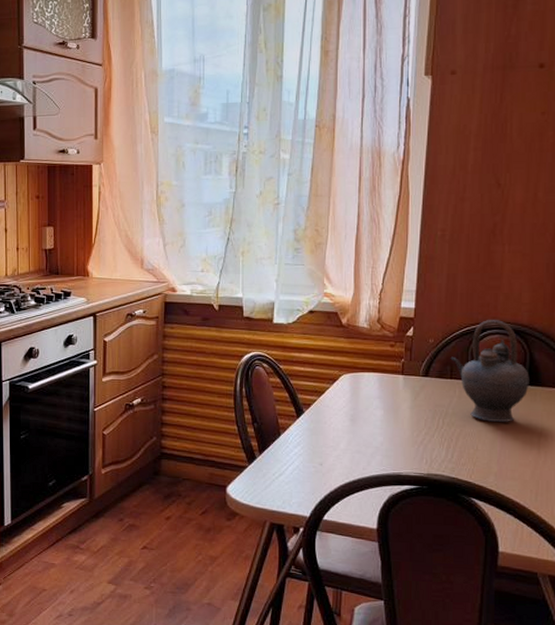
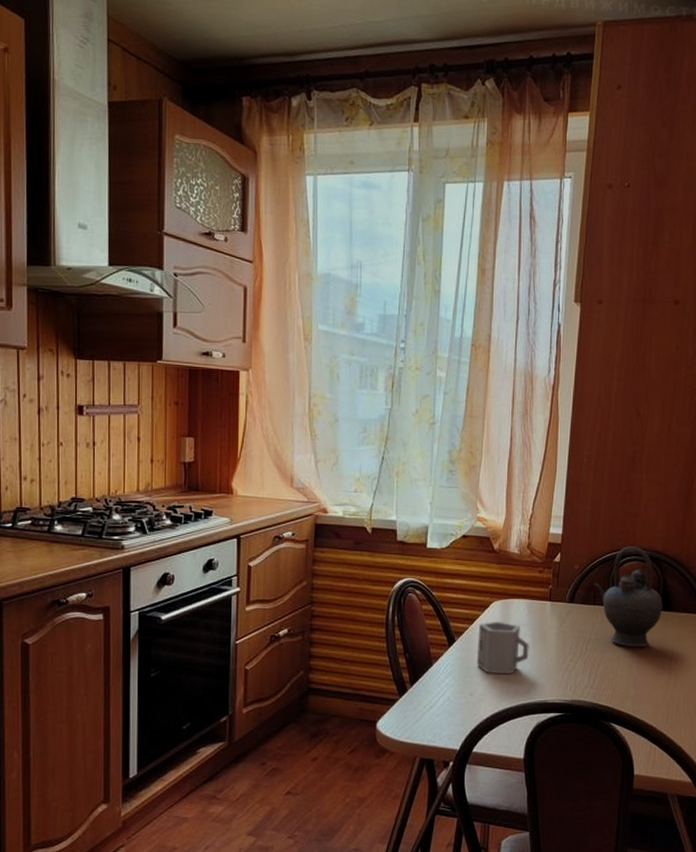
cup: none [325,393,381,446] -> present [476,621,529,675]

